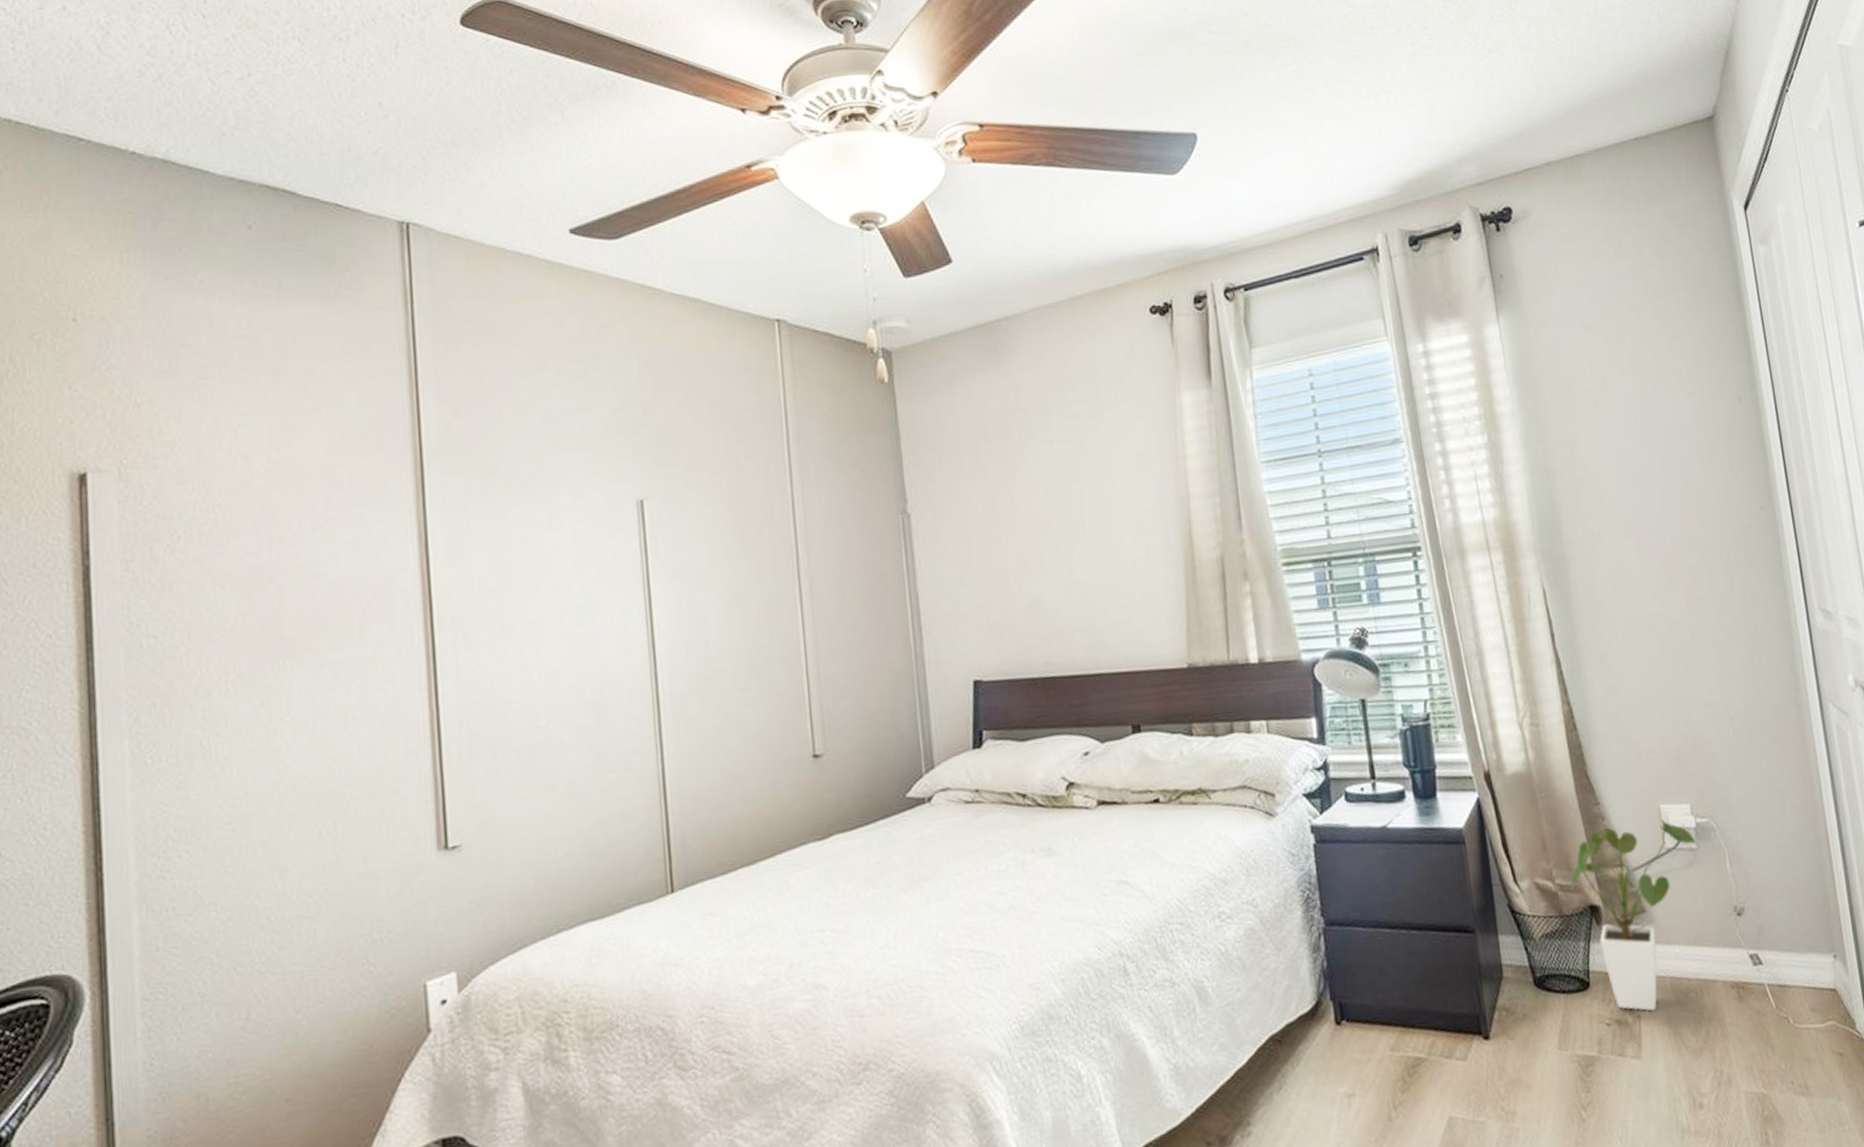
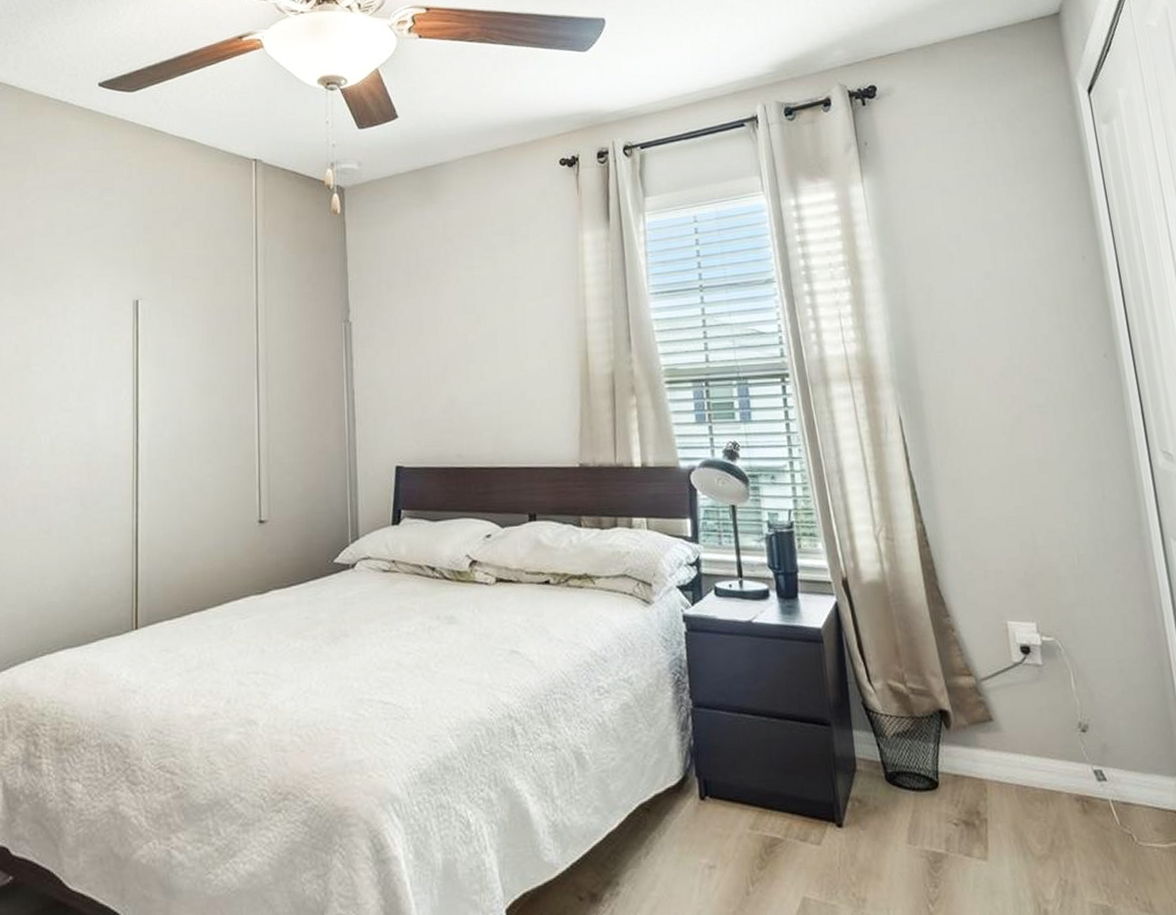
house plant: present [1571,819,1697,1011] -> none [922,635,1043,816]

